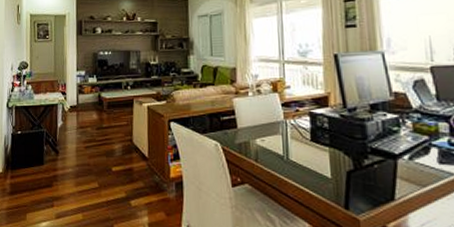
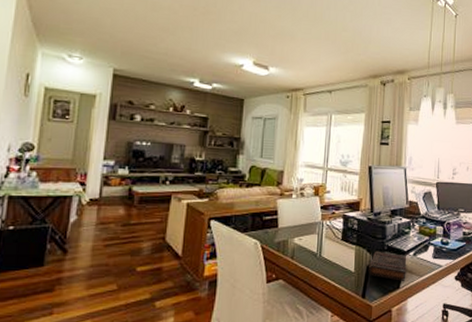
book: none [348,153,402,192] -> present [368,251,407,281]

